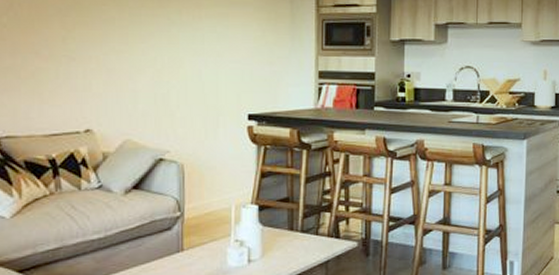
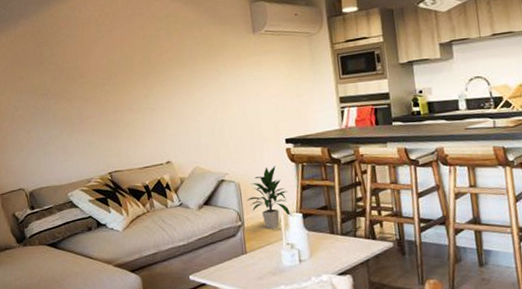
indoor plant: none [191,146,244,223] -> present [247,166,290,229]

